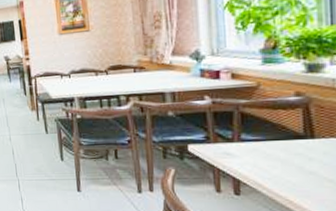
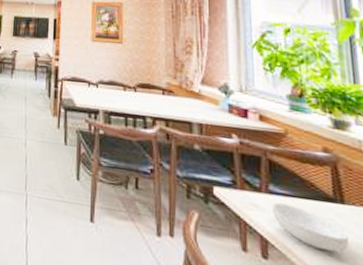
cereal bowl: none [244,147,316,180] -> present [272,202,349,252]

